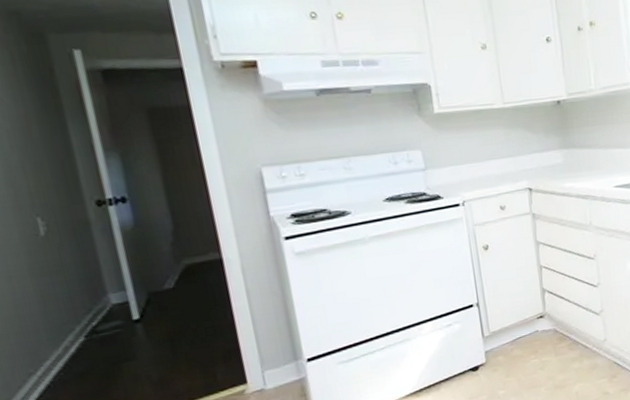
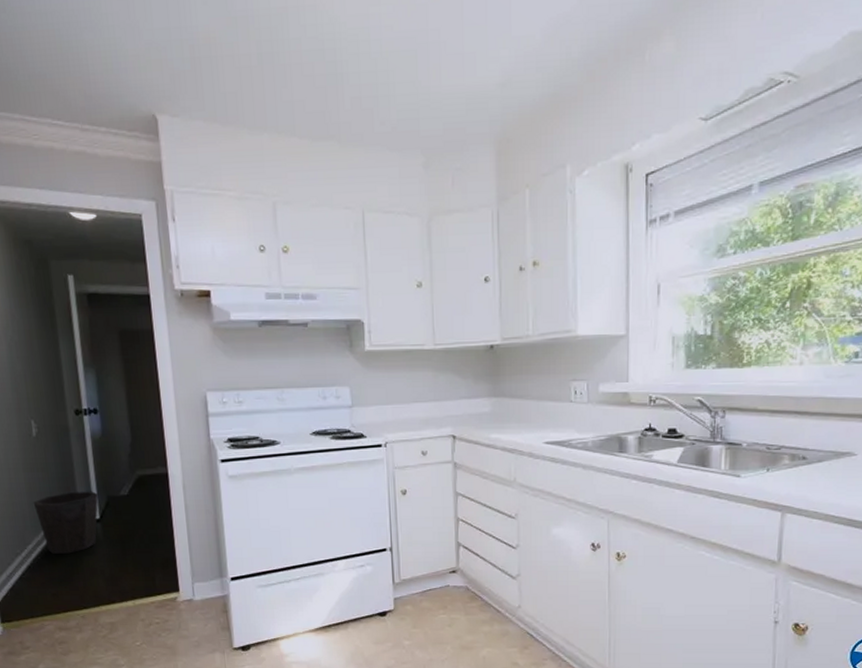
waste bin: none [47,289,138,367] -> present [33,491,98,554]

